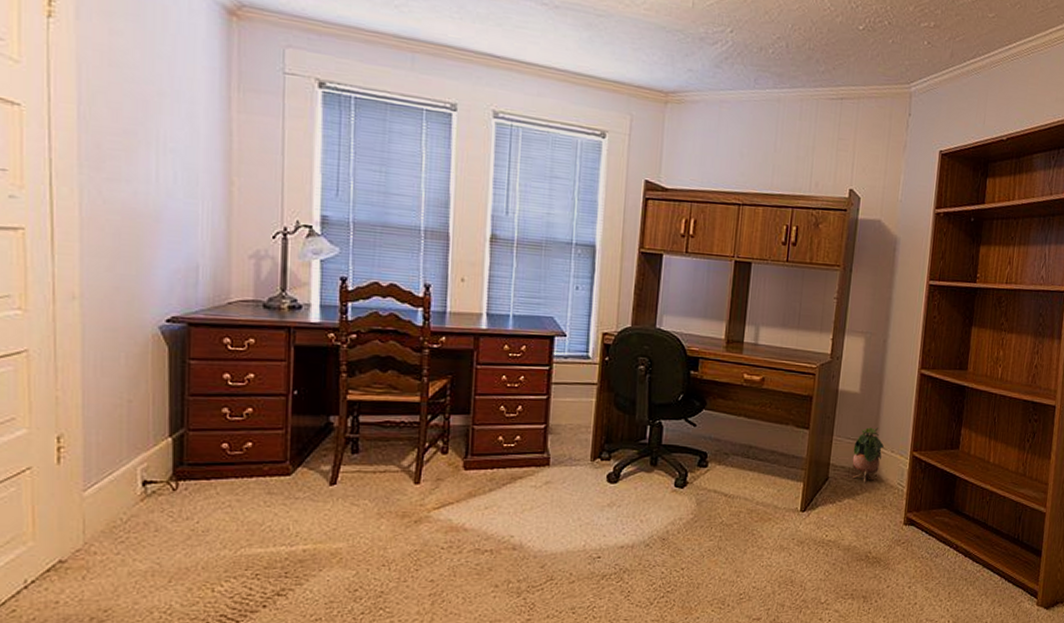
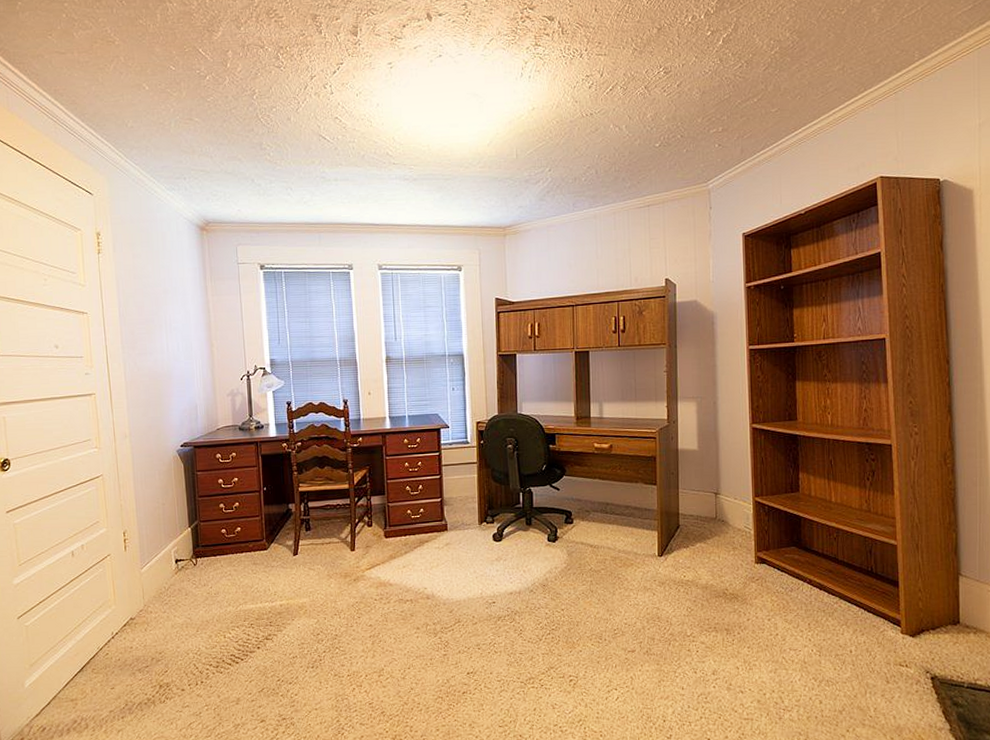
potted plant: present [852,427,884,483] -> none [699,479,727,528]

